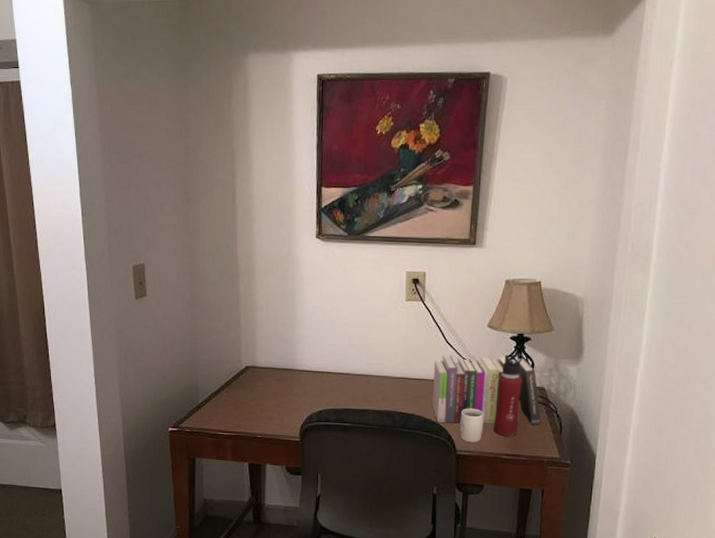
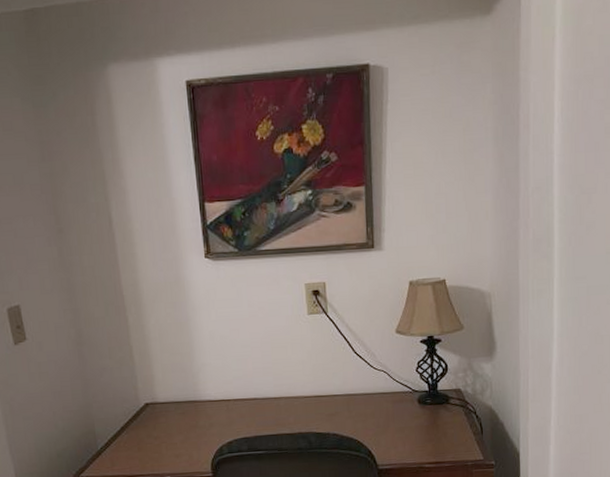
books: present [432,355,541,425] -> none [345,360,461,439]
mug: present [459,408,484,443] -> none [377,419,403,456]
water bottle: present [494,353,524,437] -> none [412,356,438,445]

